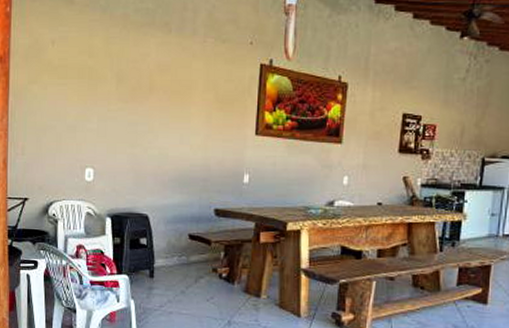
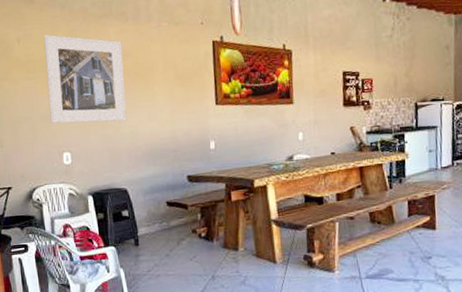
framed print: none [76,38,162,142] -> present [43,34,127,124]

